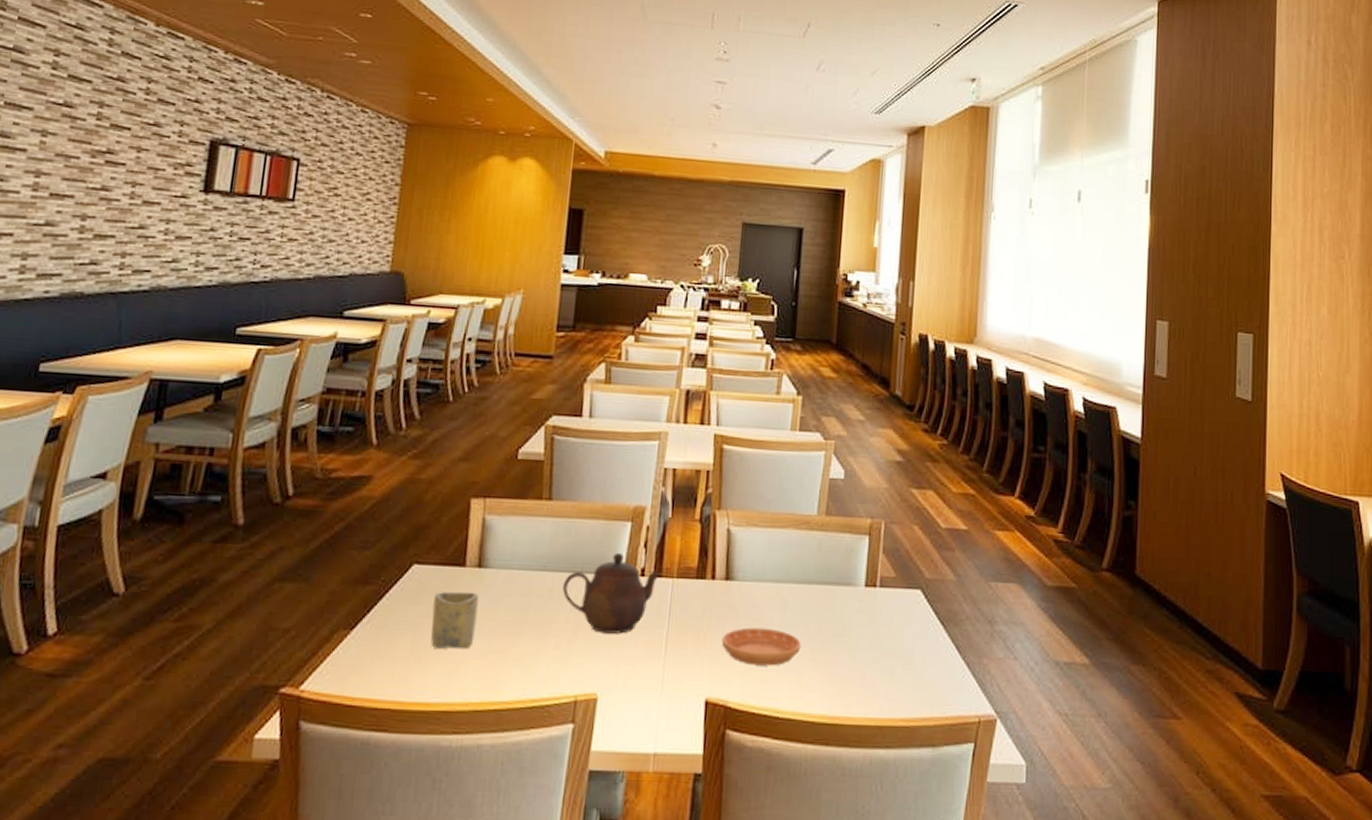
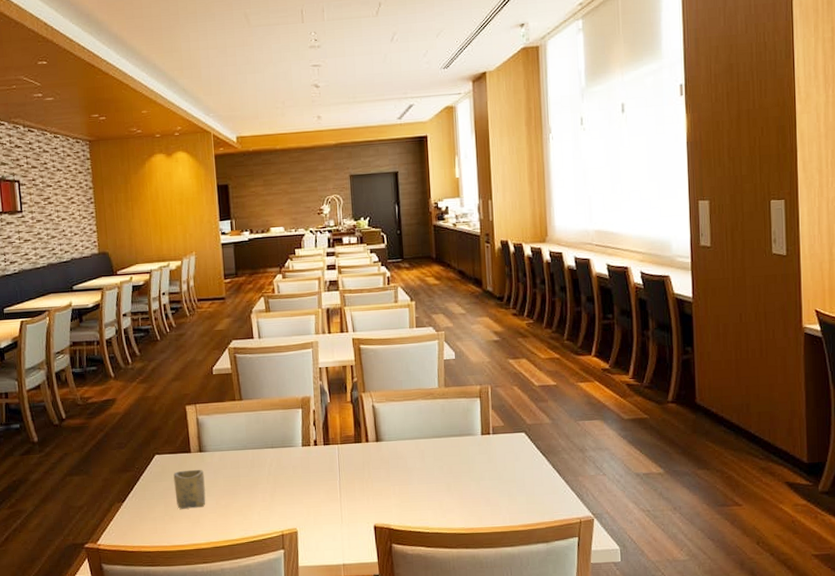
teapot: present [563,553,660,634] -> none [260,432,328,488]
saucer: present [721,627,801,666] -> none [379,472,439,499]

